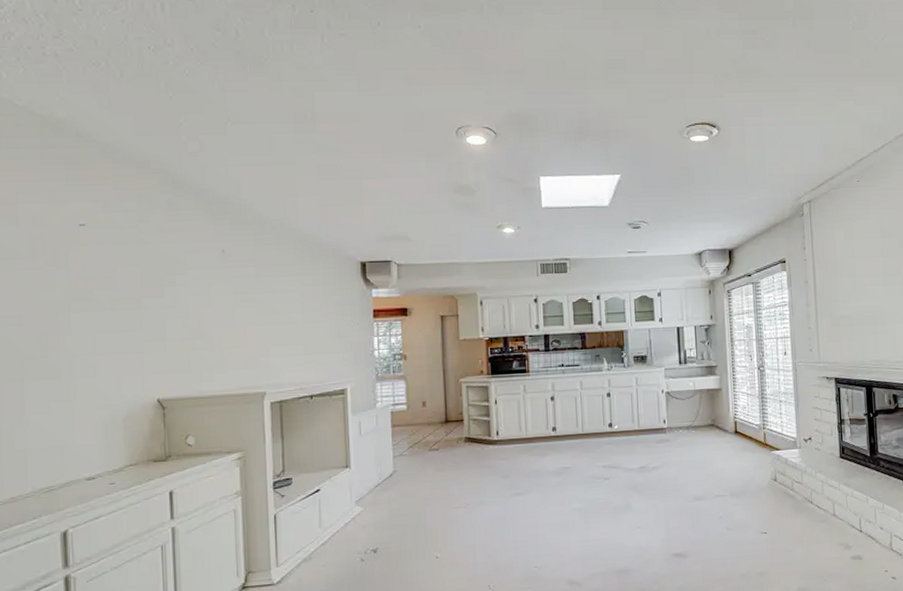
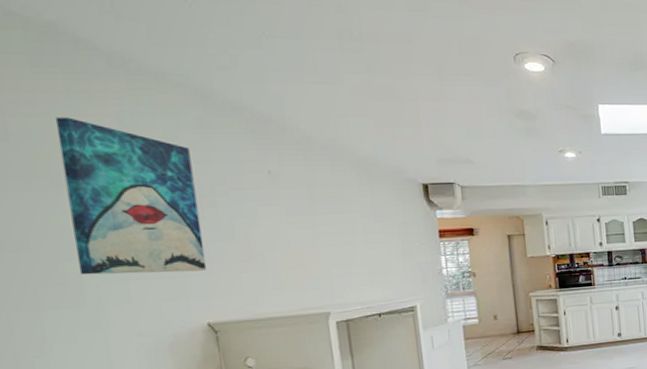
wall art: none [54,203,162,349] -> present [55,117,207,275]

